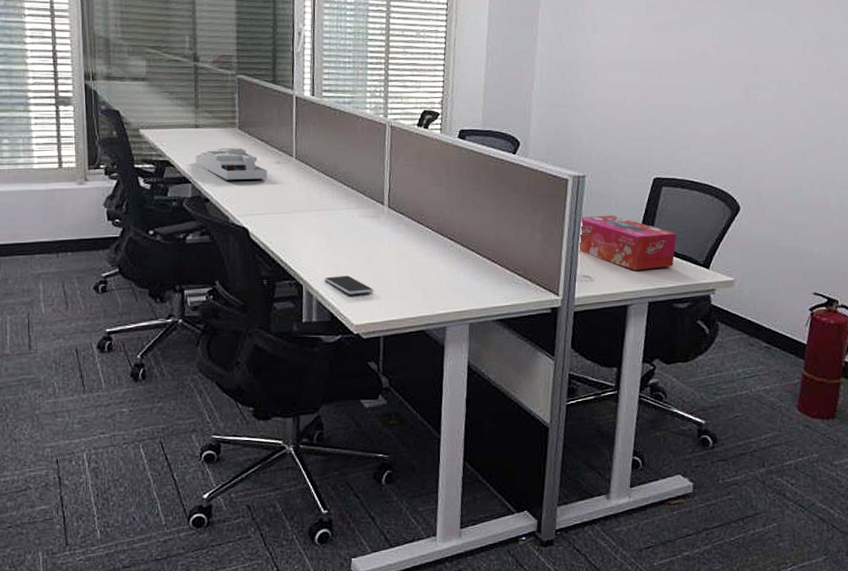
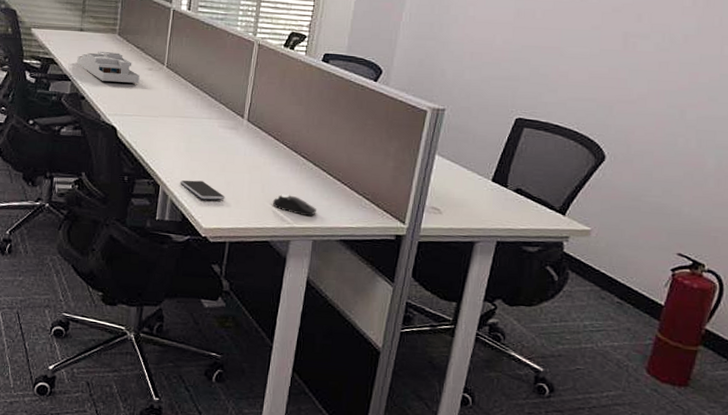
computer mouse: none [423,279,470,300] -> present [272,194,317,217]
tissue box: present [578,215,677,271] -> none [429,149,534,209]

